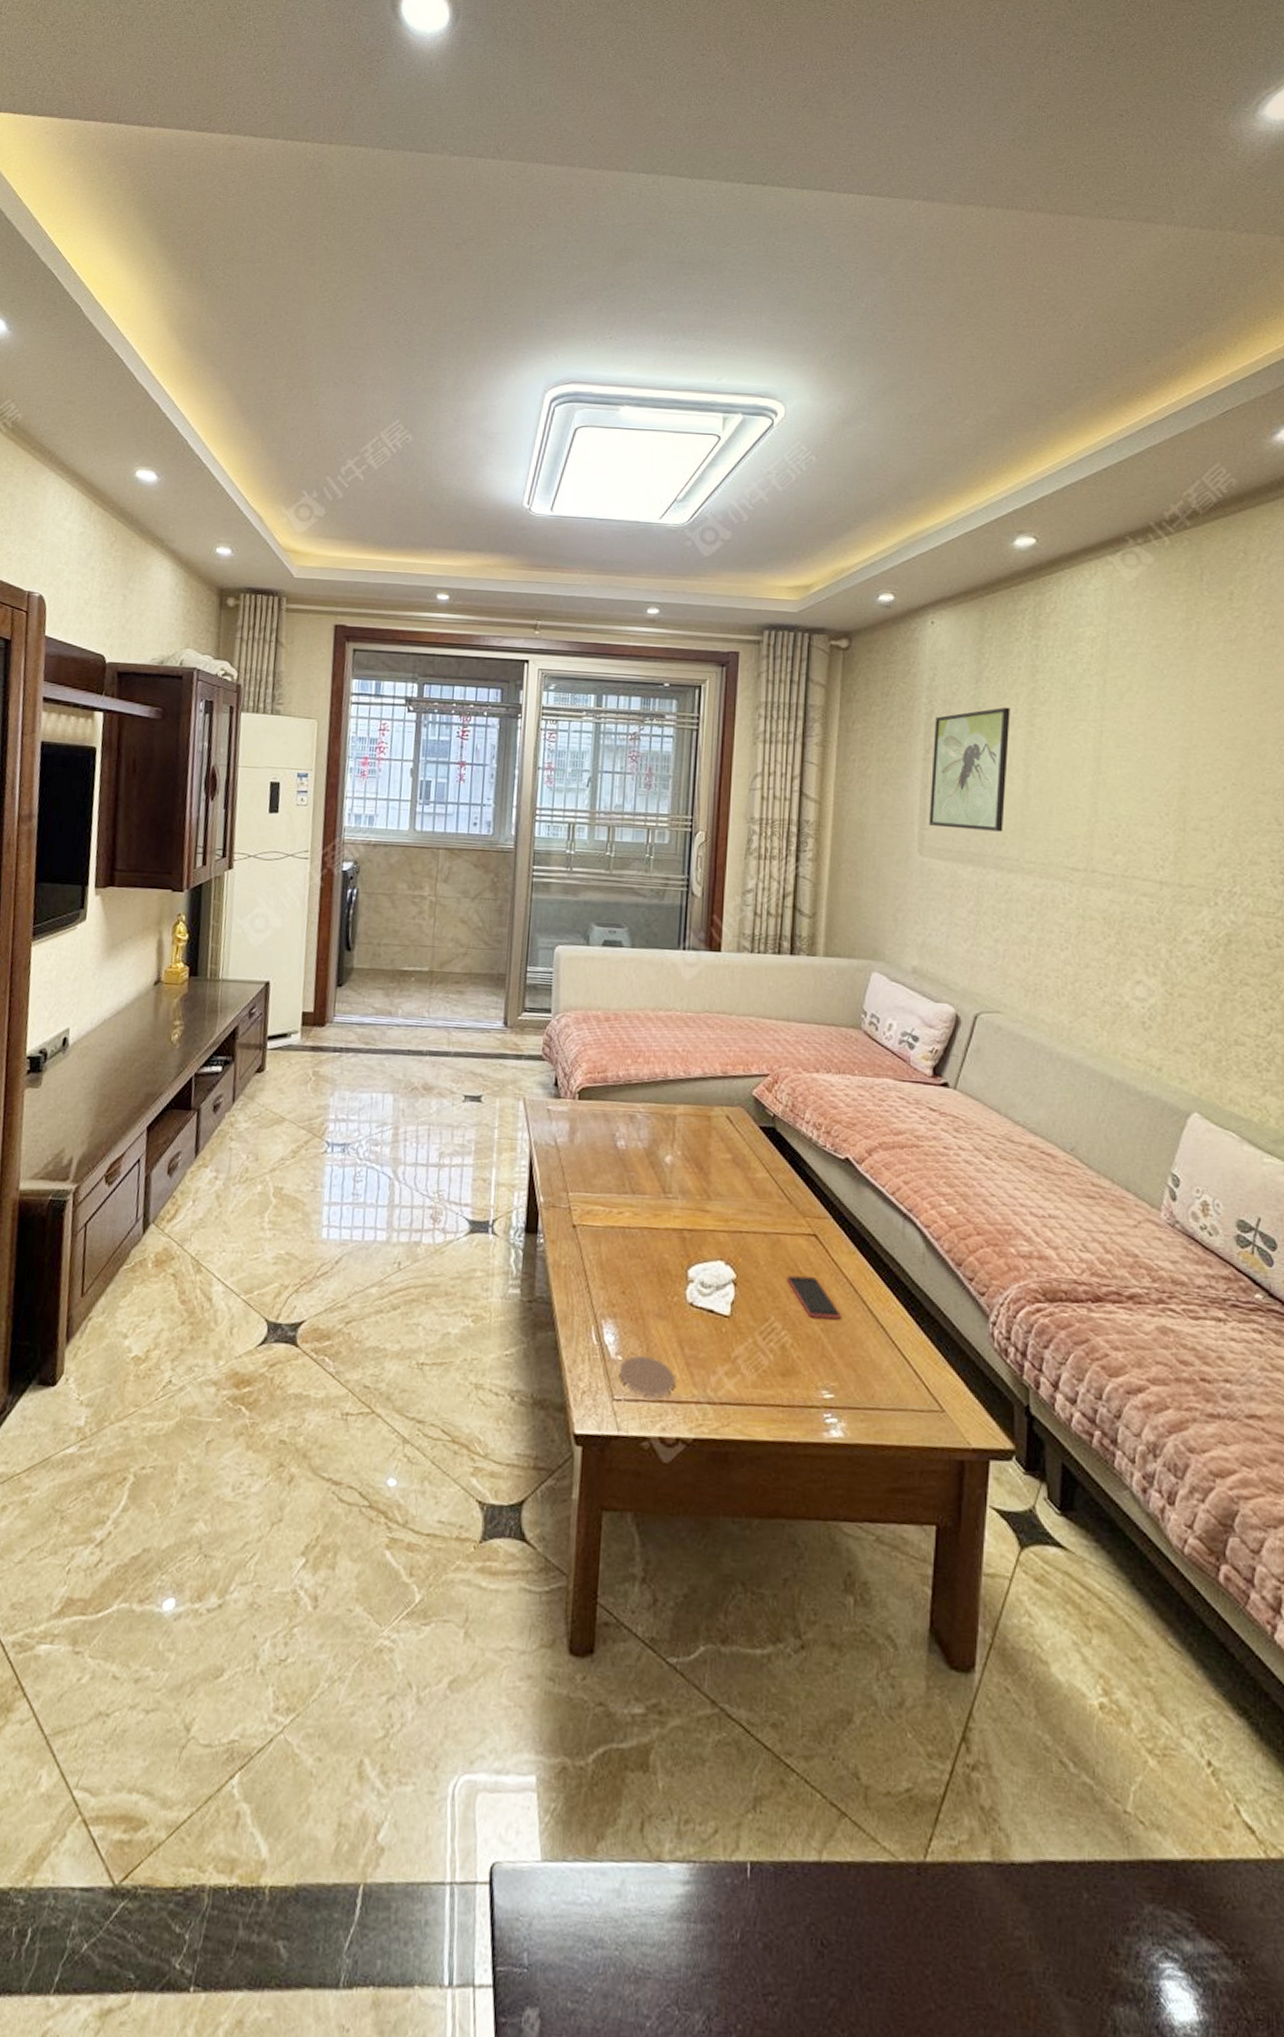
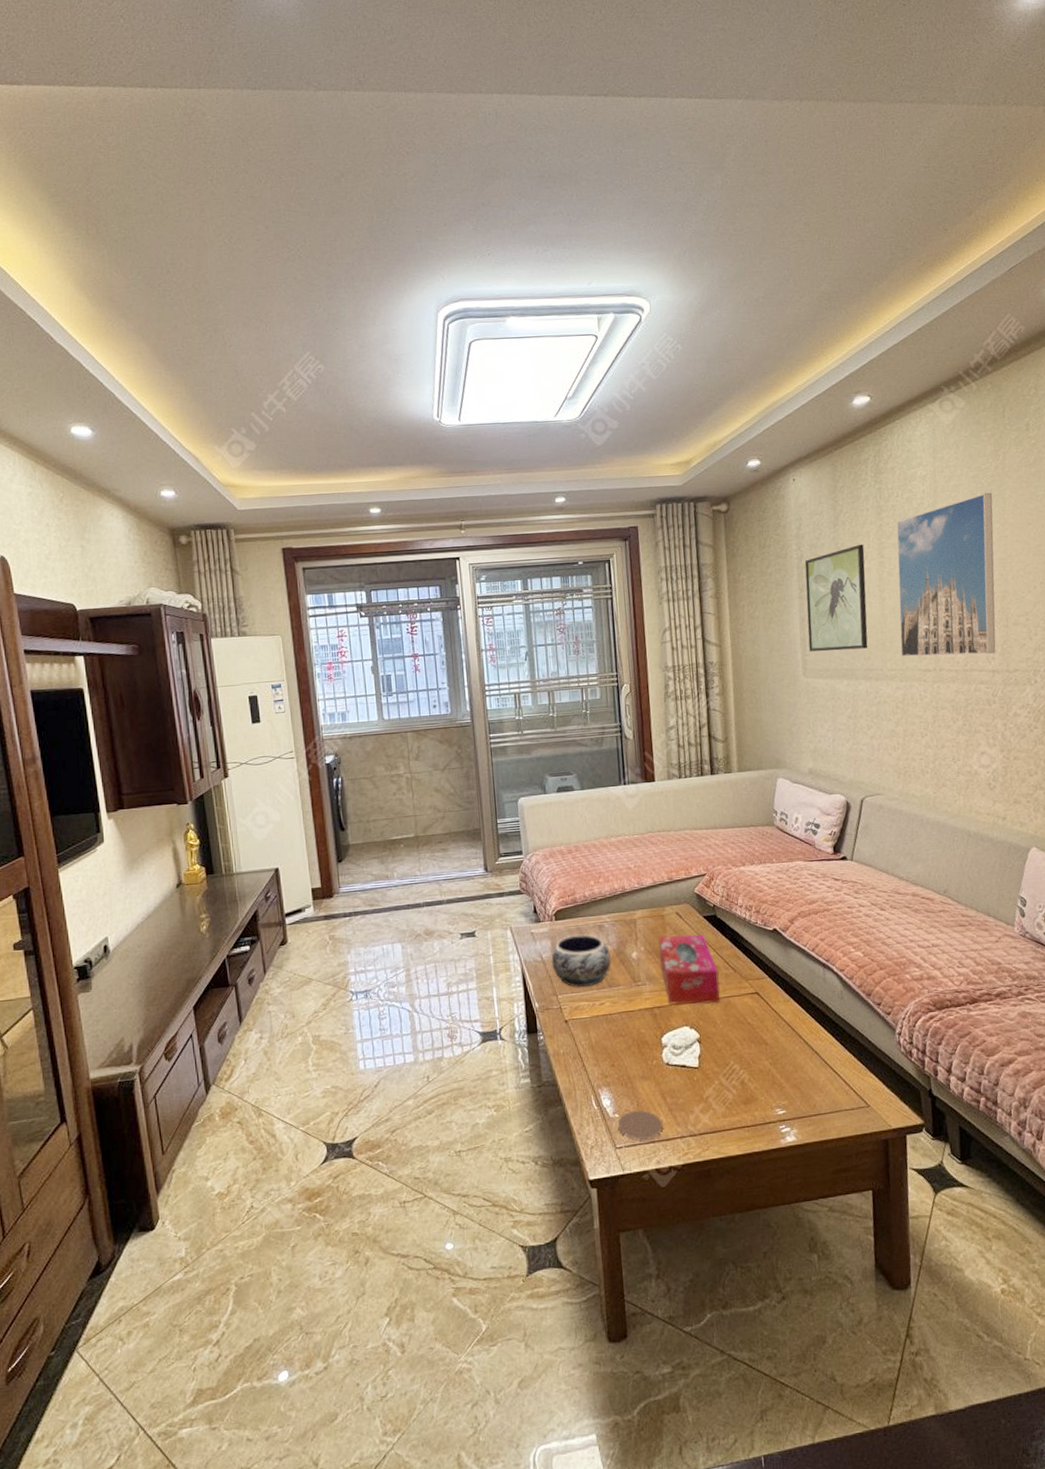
decorative bowl: none [566,1121,640,1188] -> present [551,934,612,987]
tissue box: none [698,1141,769,1238] -> present [658,934,720,1004]
smartphone: present [786,1275,841,1320] -> none [739,1025,784,1056]
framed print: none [1044,666,1179,862] -> present [896,492,996,657]

